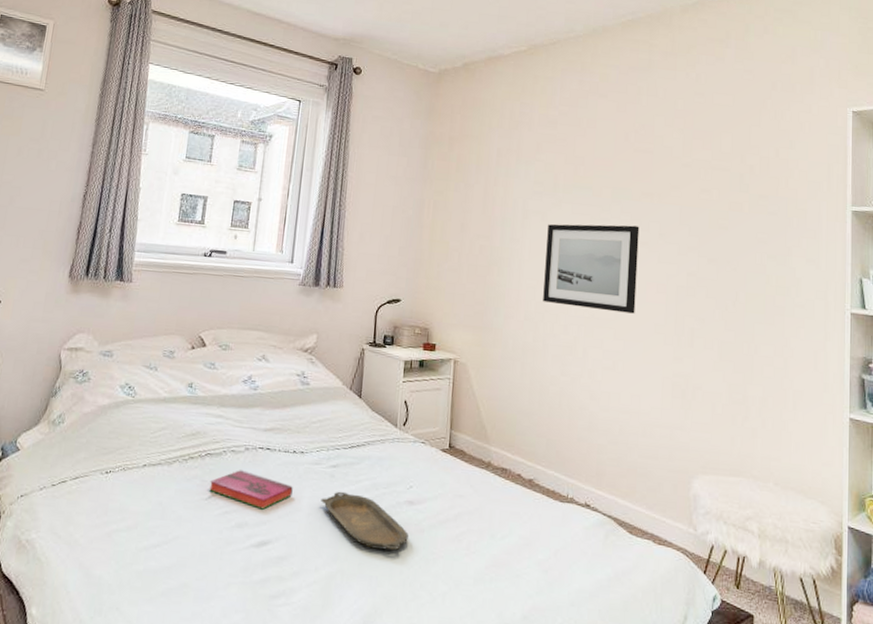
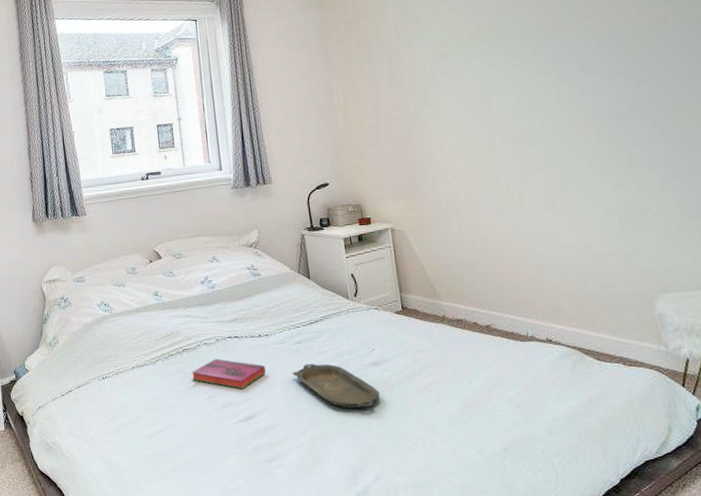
wall art: present [543,224,640,314] -> none [460,64,566,158]

